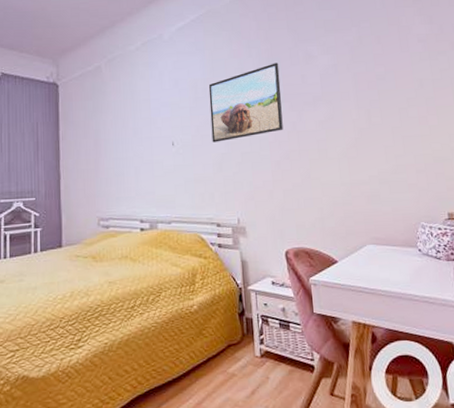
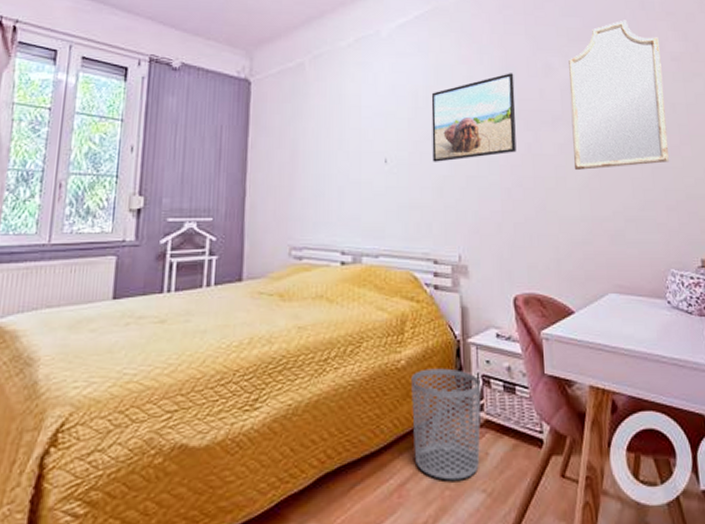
waste bin: none [203,311,262,400] -> present [411,368,481,481]
home mirror: none [326,9,419,142] -> present [568,20,670,170]

